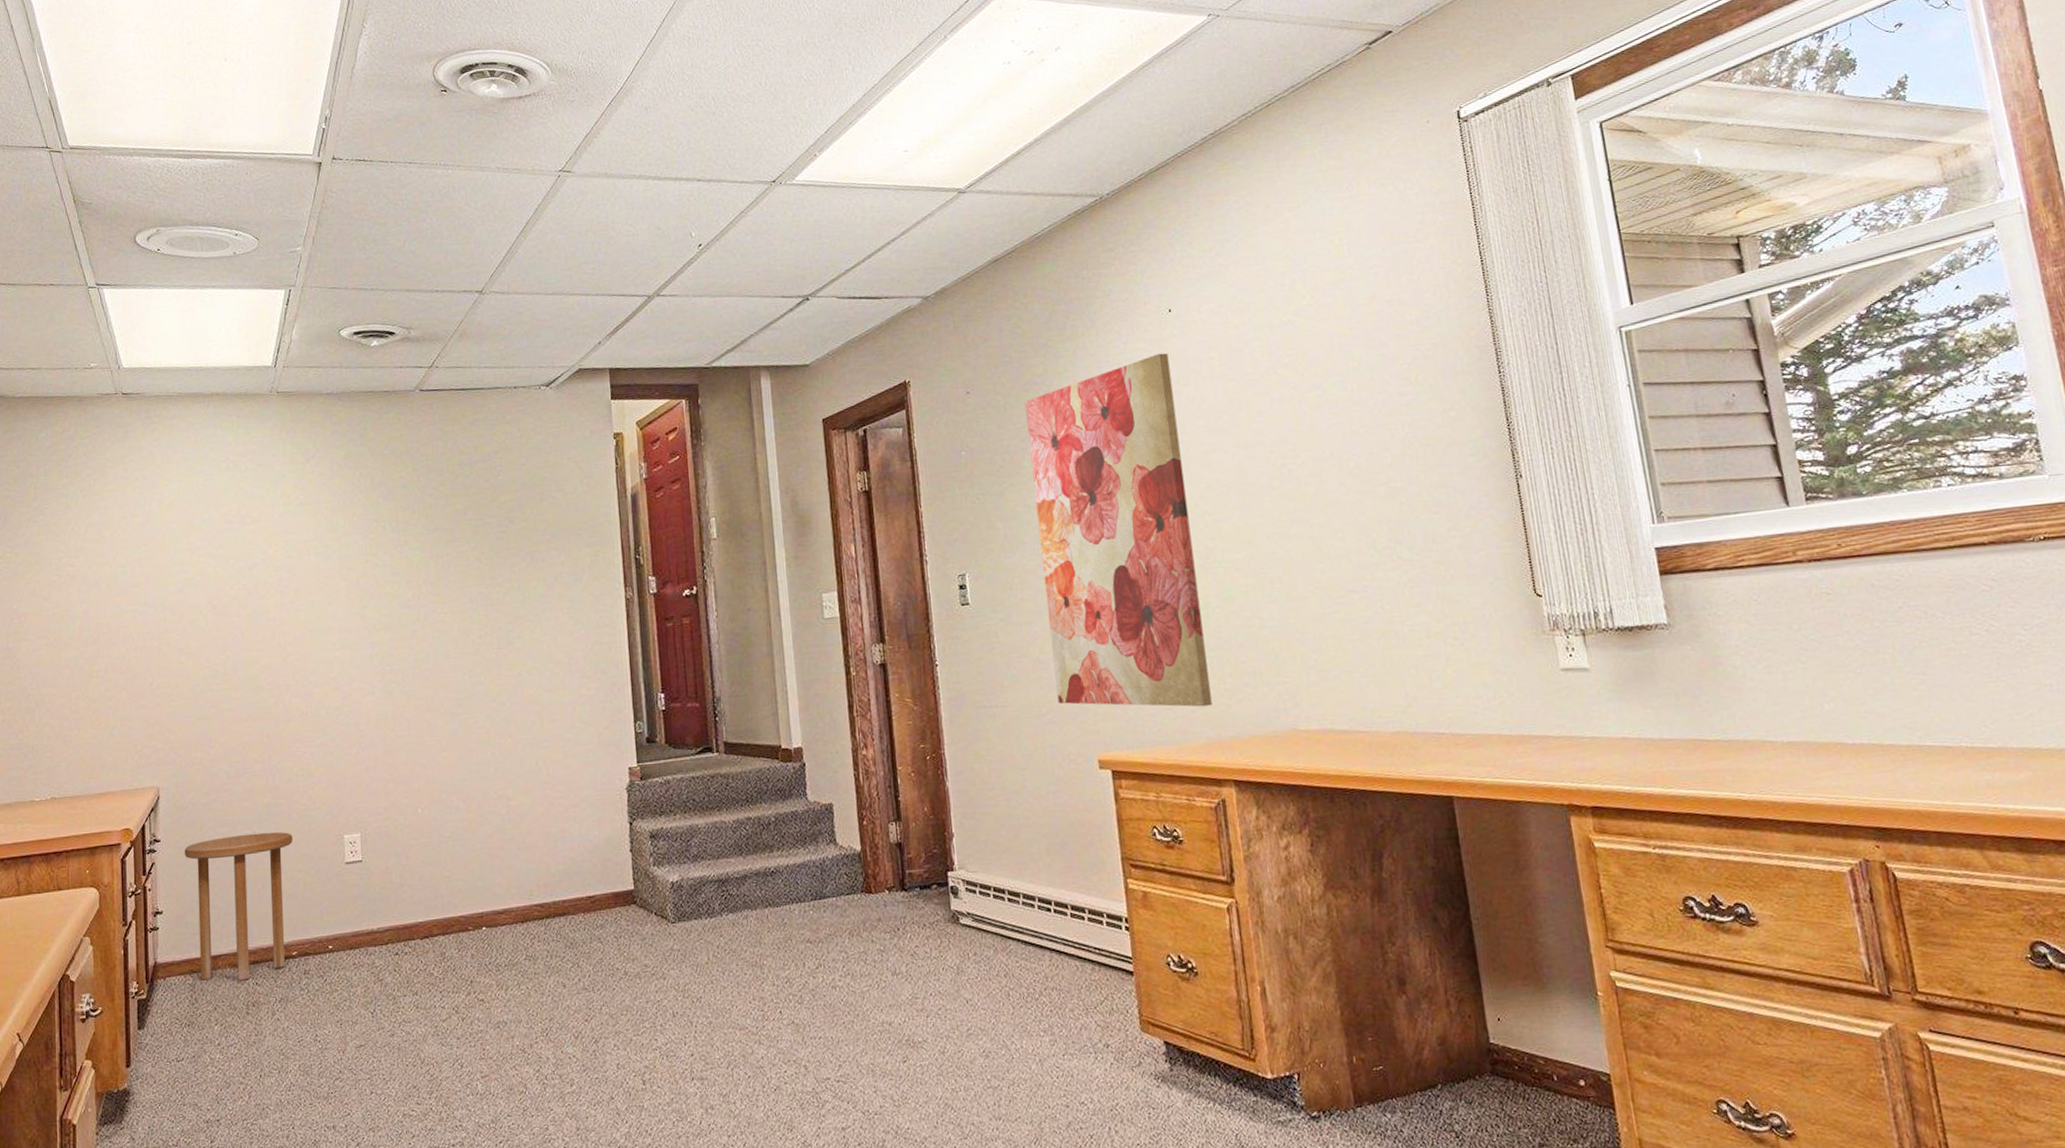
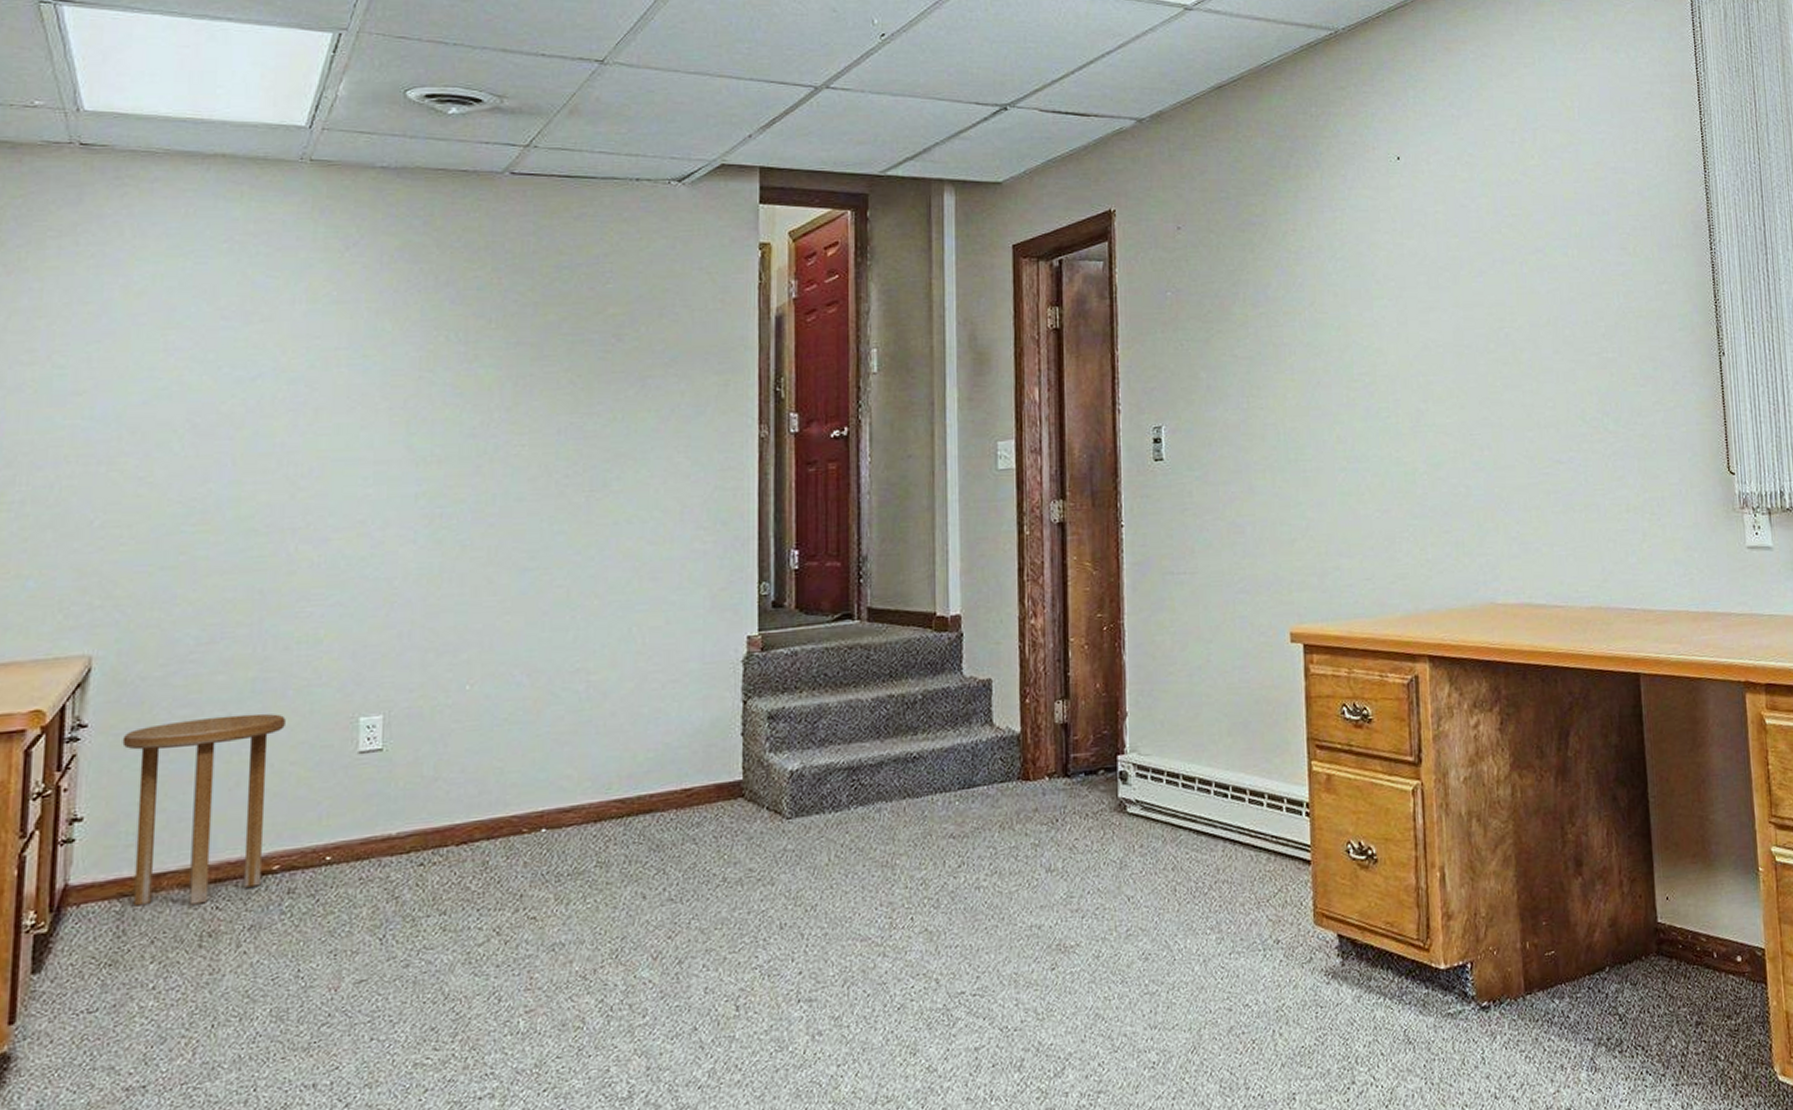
wall art: present [1024,353,1212,707] -> none [1239,202,1412,578]

